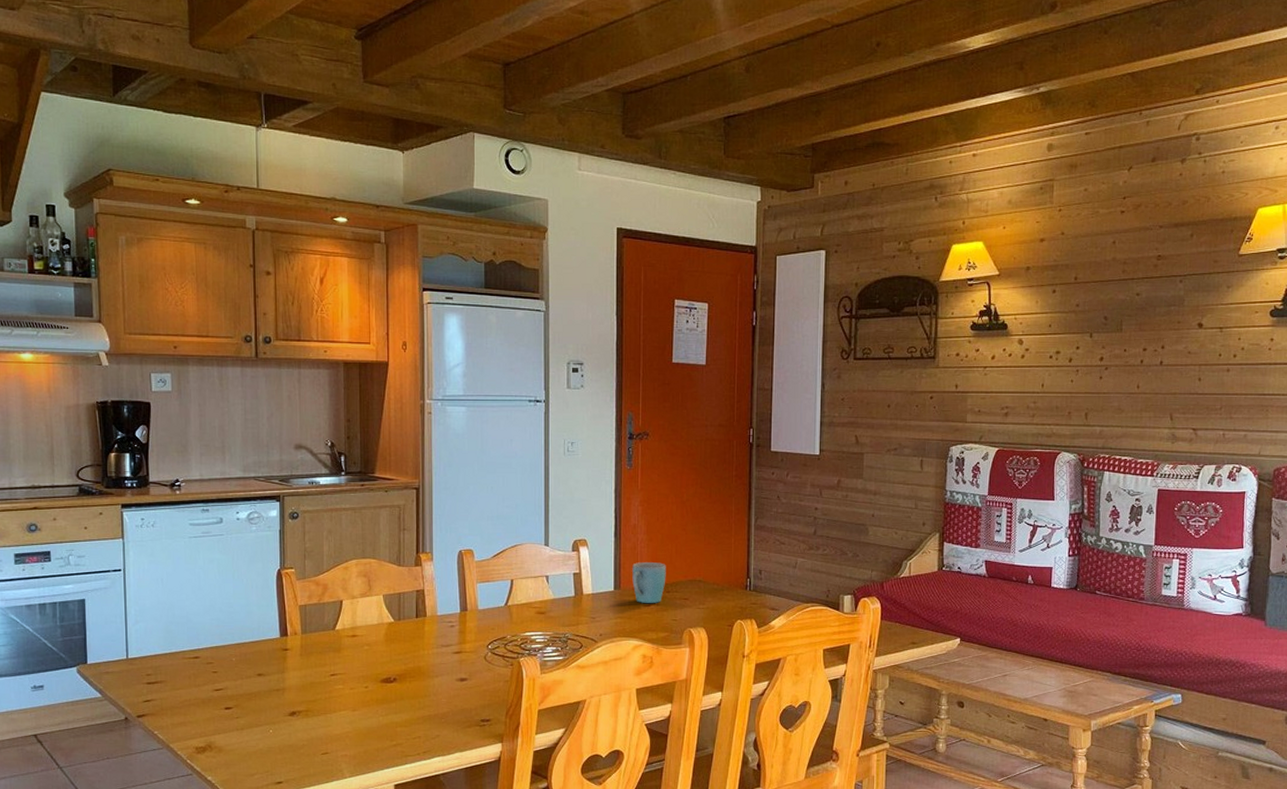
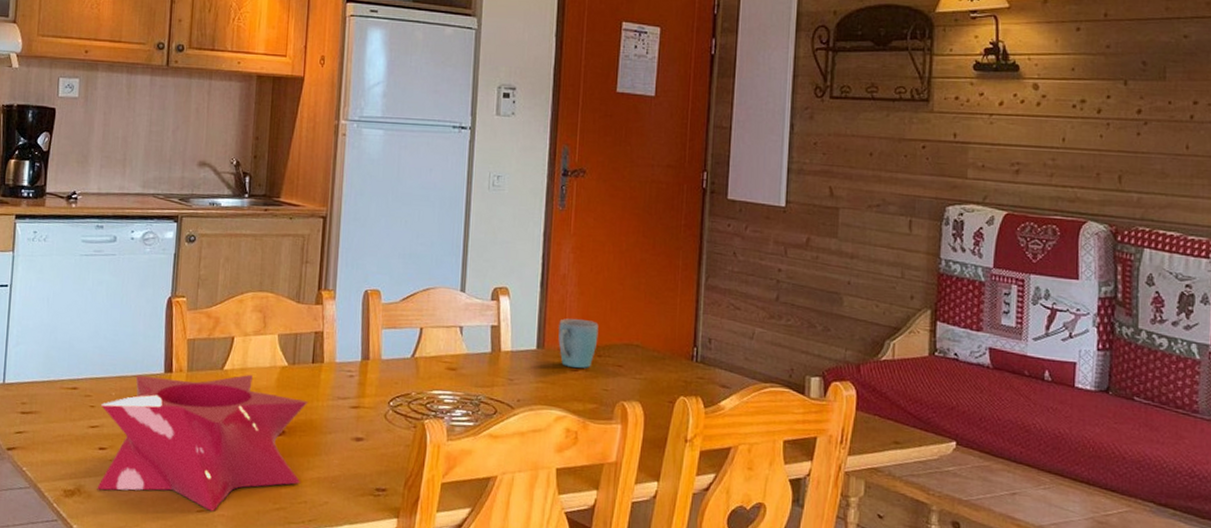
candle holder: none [222,632,416,753] -> present [97,374,309,511]

